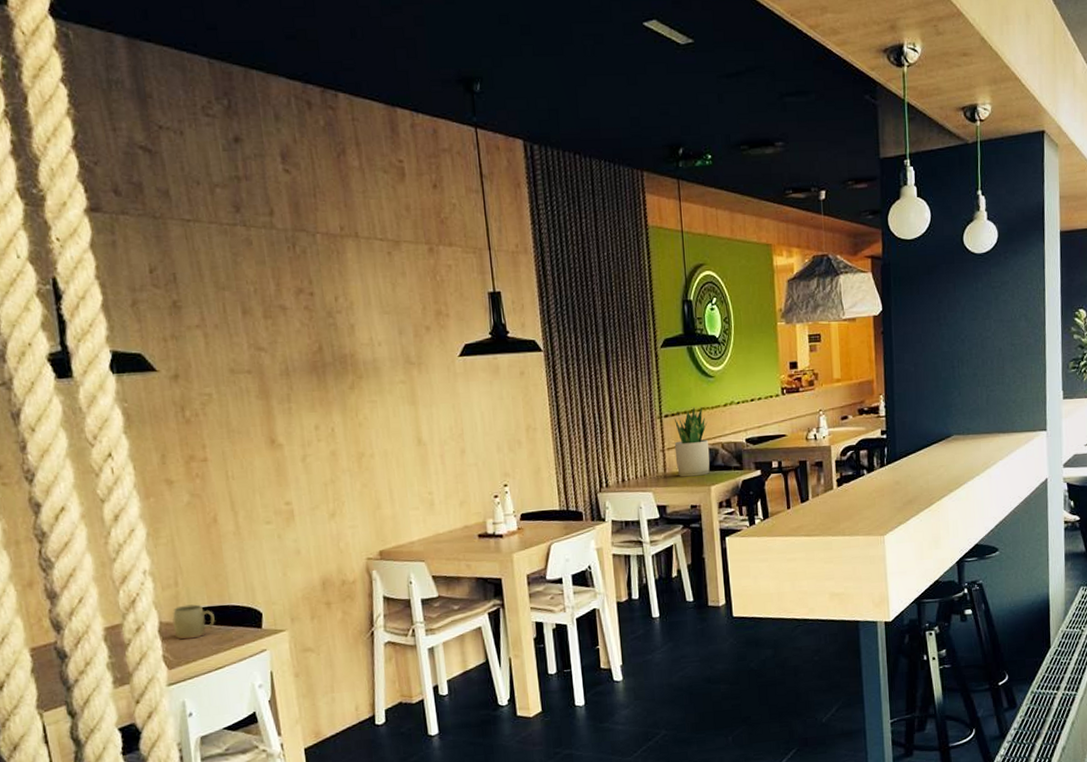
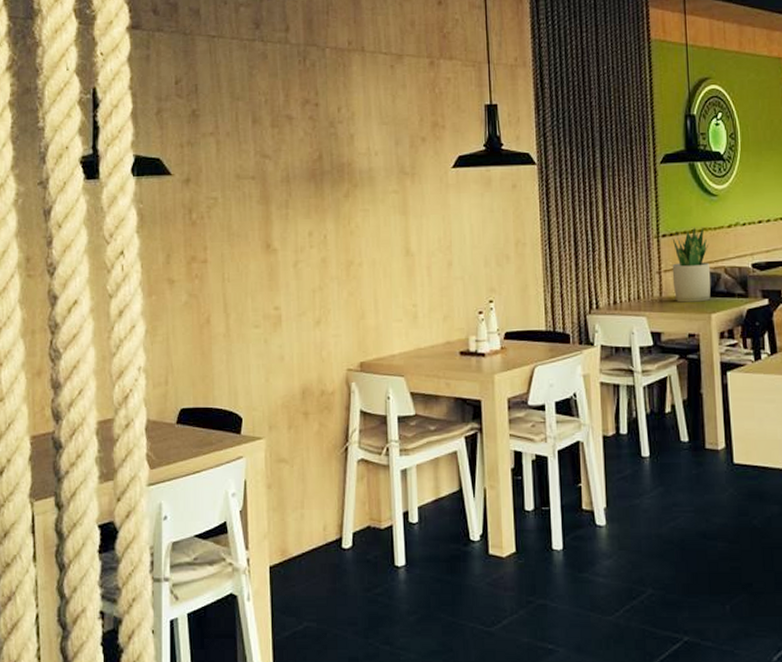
mug: present [172,604,215,640] -> none [159,404,198,439]

